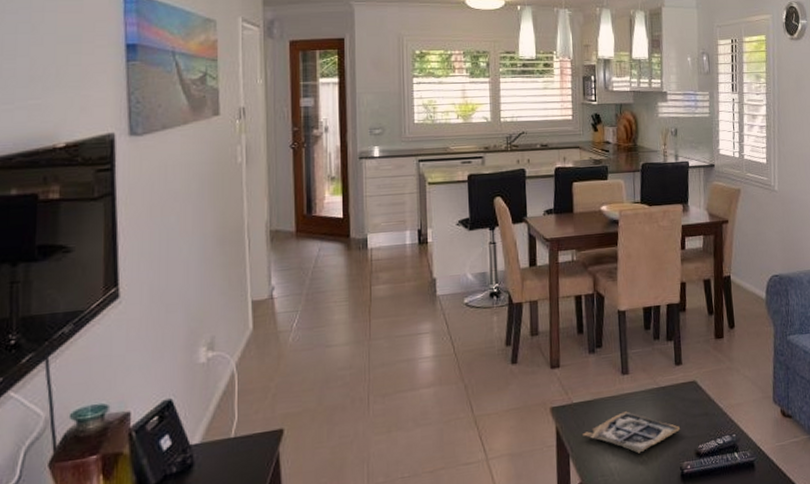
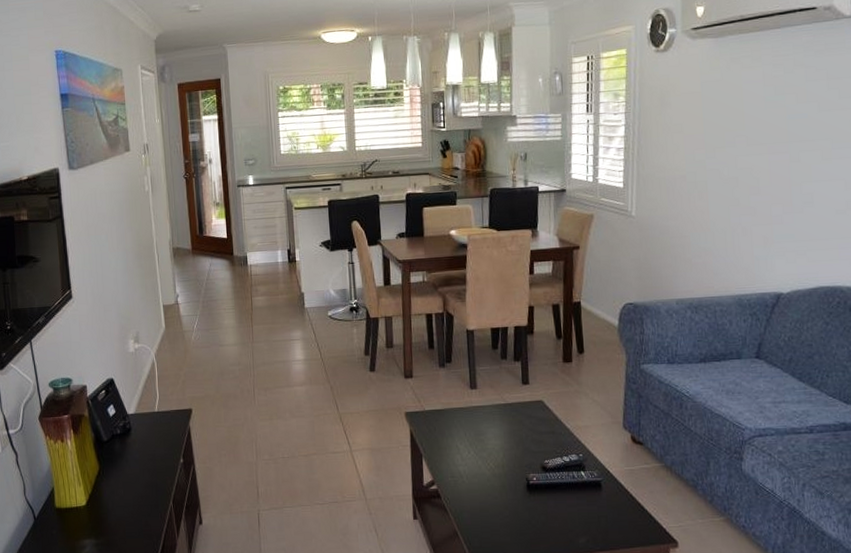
magazine: present [583,411,681,453] -> none [434,422,527,461]

